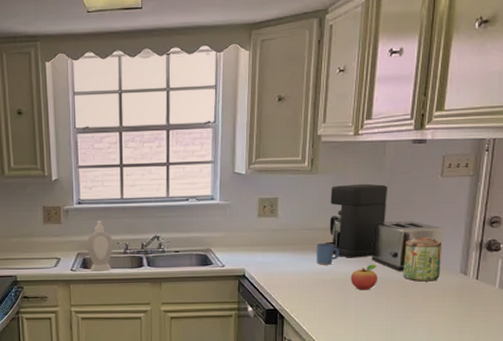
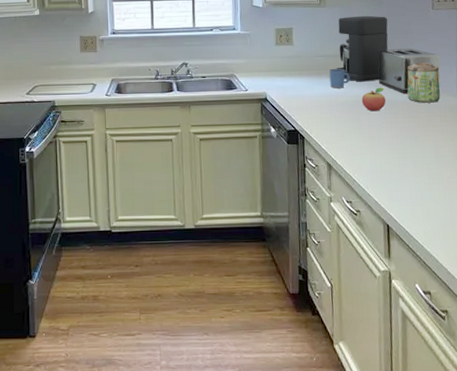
soap bottle: present [87,220,114,272] -> none [120,48,146,96]

